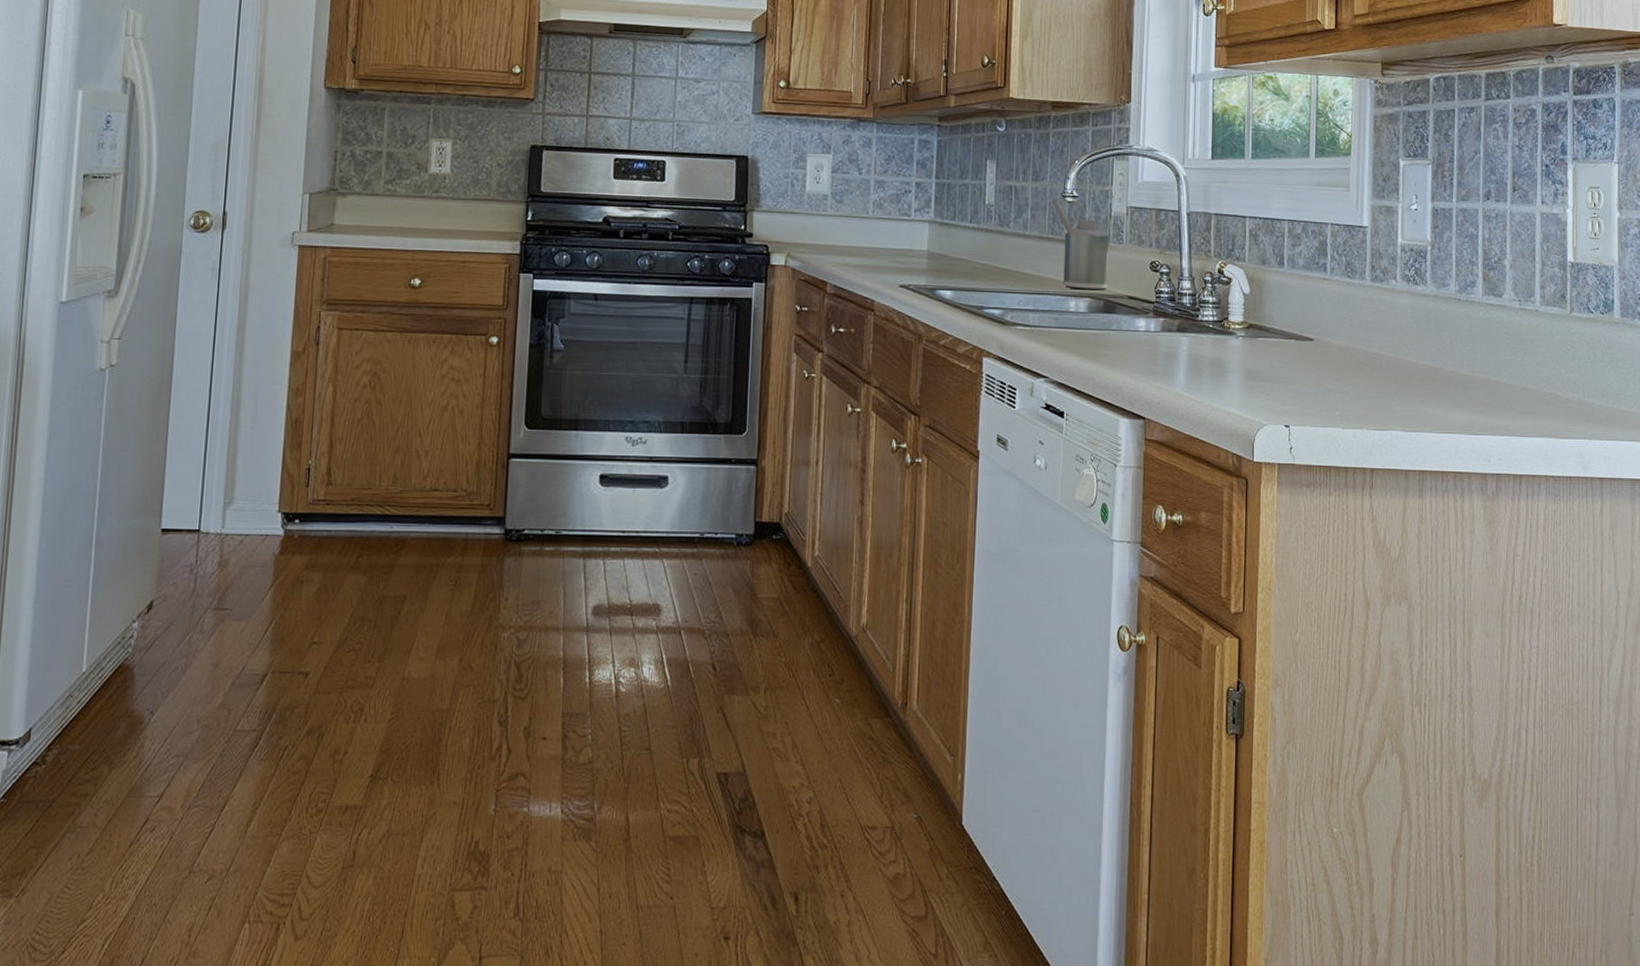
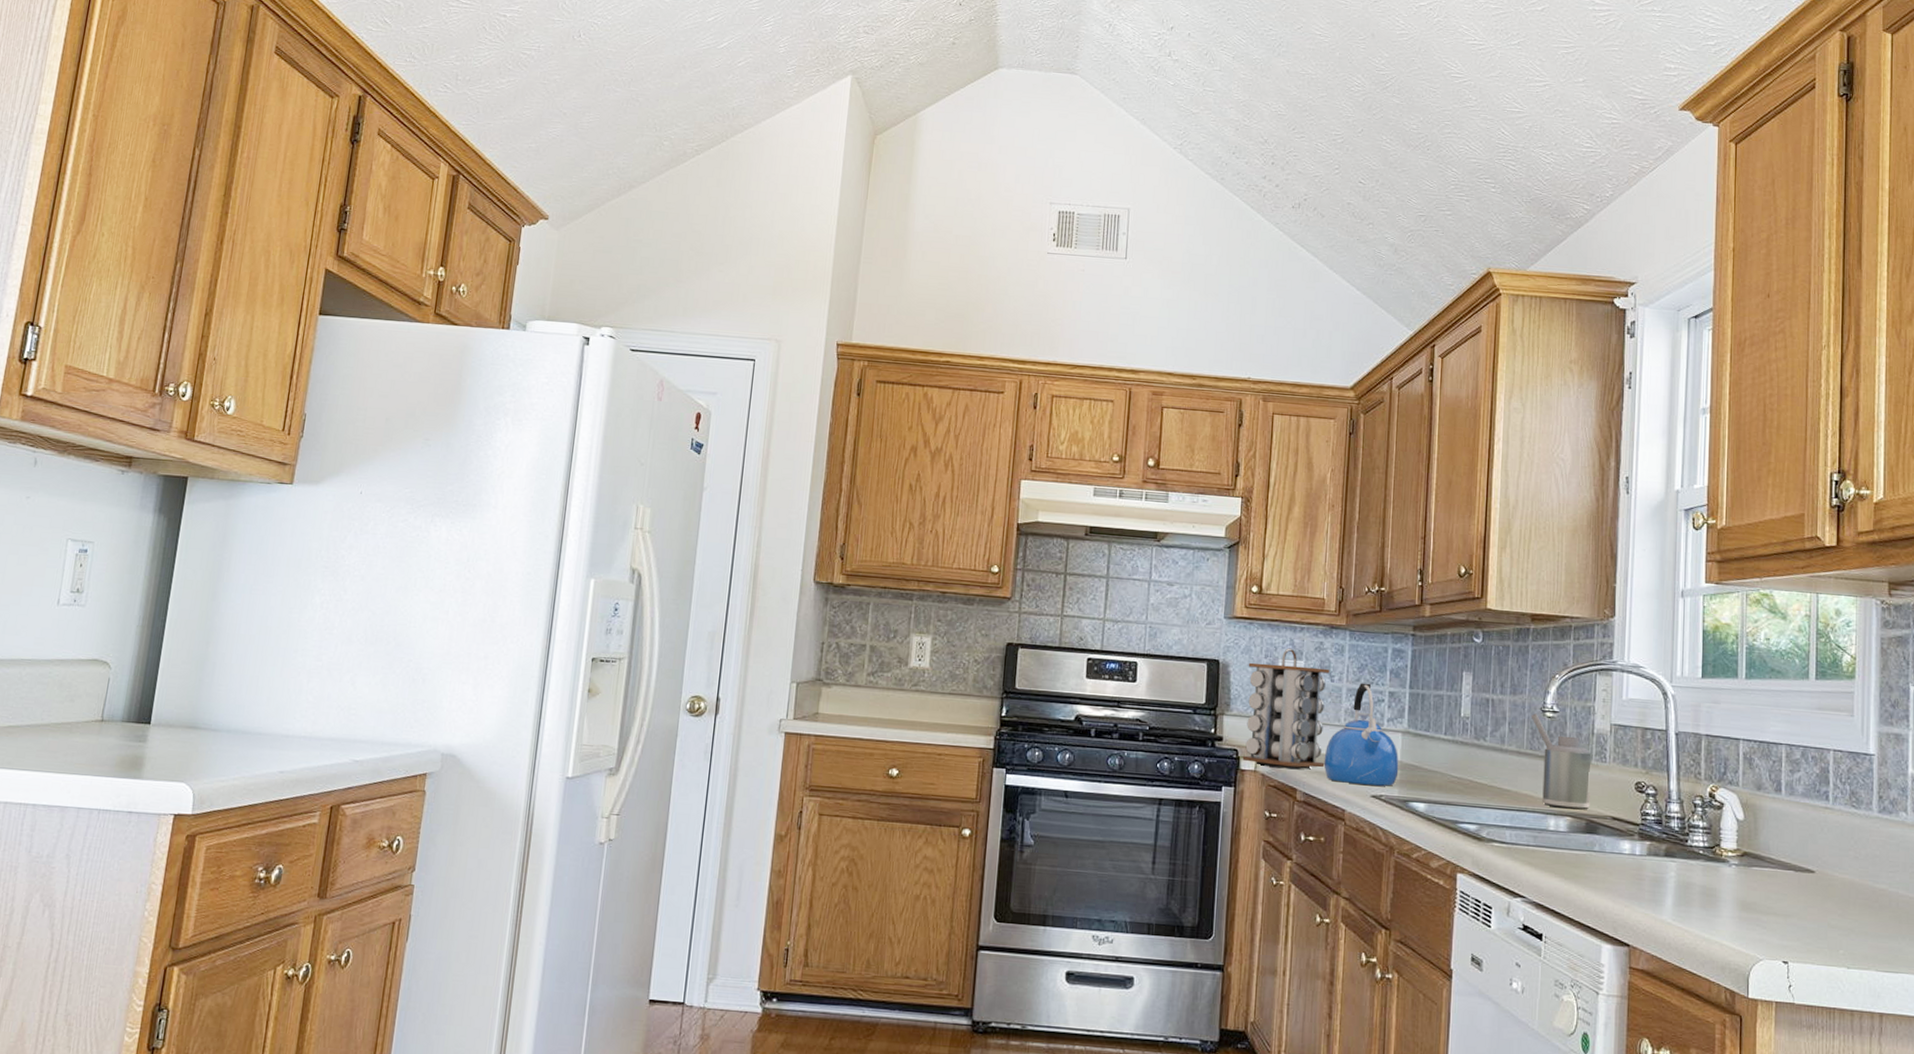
spice rack: none [772,142,858,262] -> present [1242,648,1330,770]
kettle: none [853,174,926,276] -> present [1323,682,1399,786]

